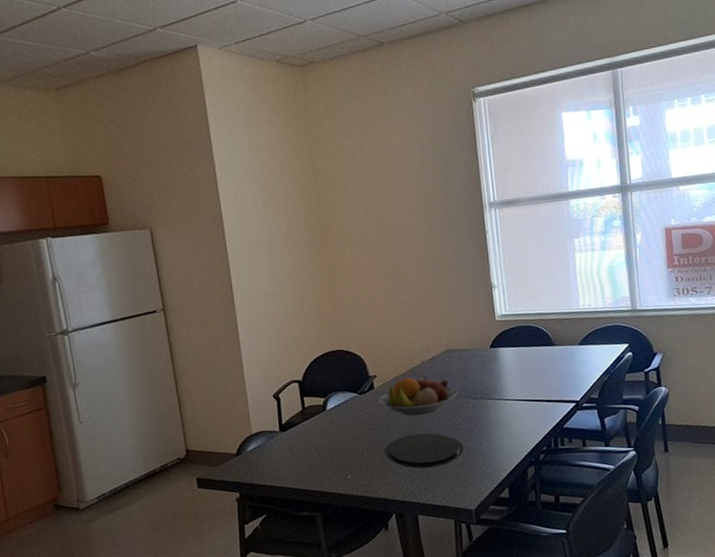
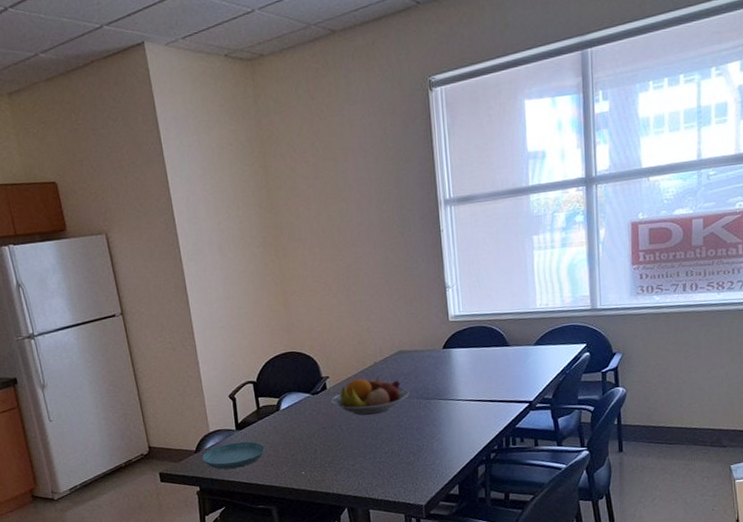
saucer: none [242,443,310,474] -> present [201,441,265,470]
plate: present [383,433,464,469] -> none [336,432,416,466]

